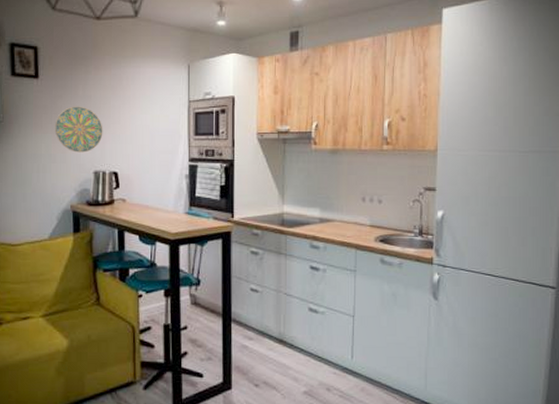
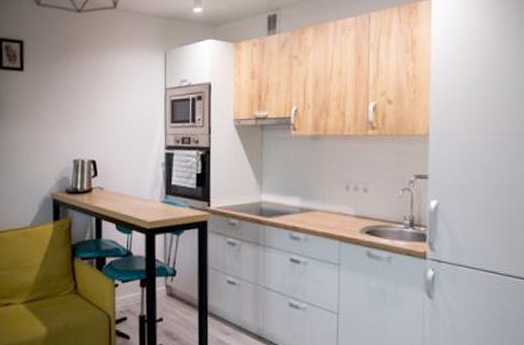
decorative plate: present [54,106,103,153] -> none [37,96,83,142]

